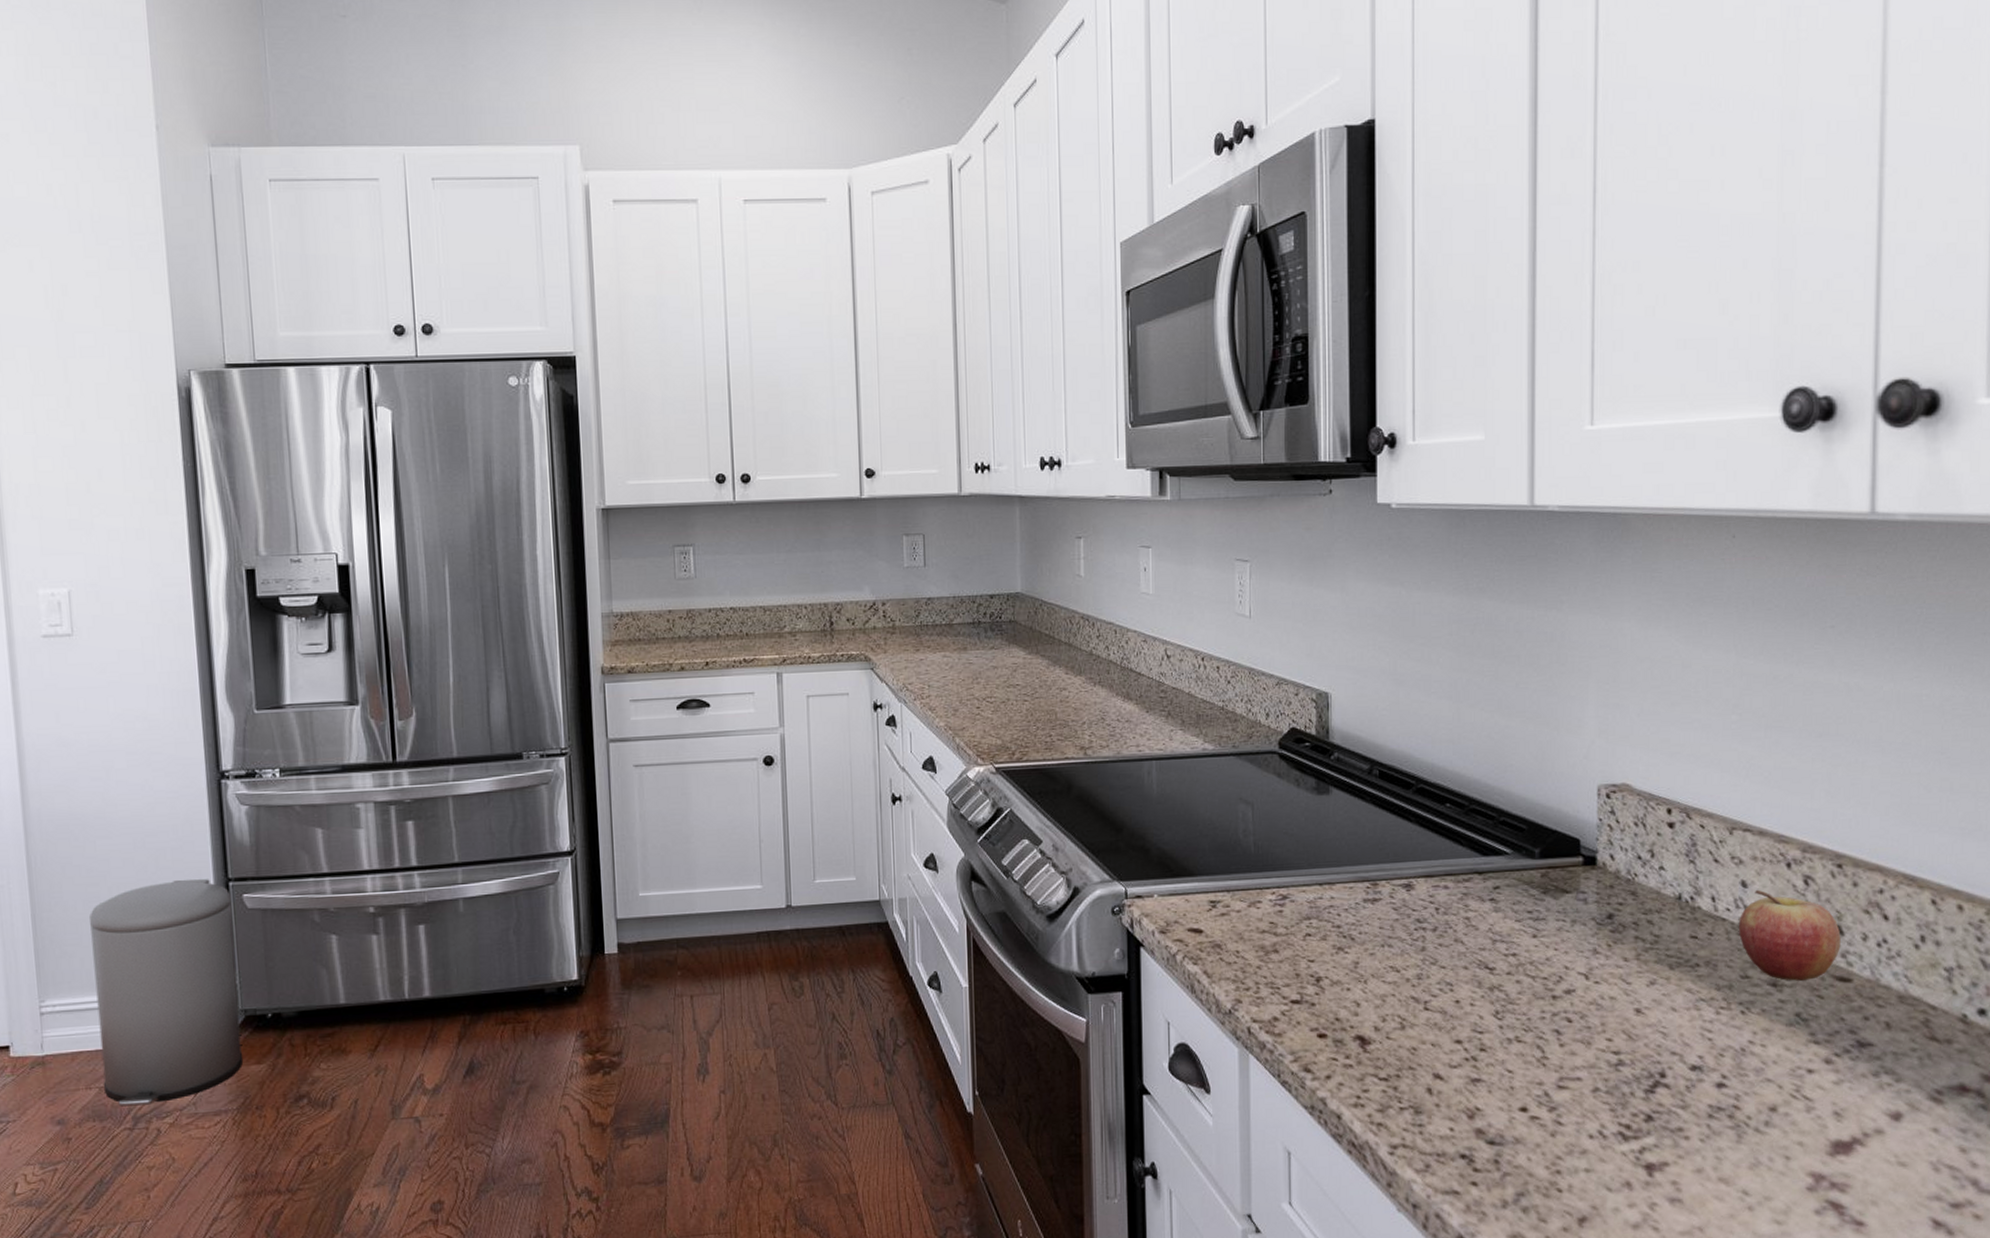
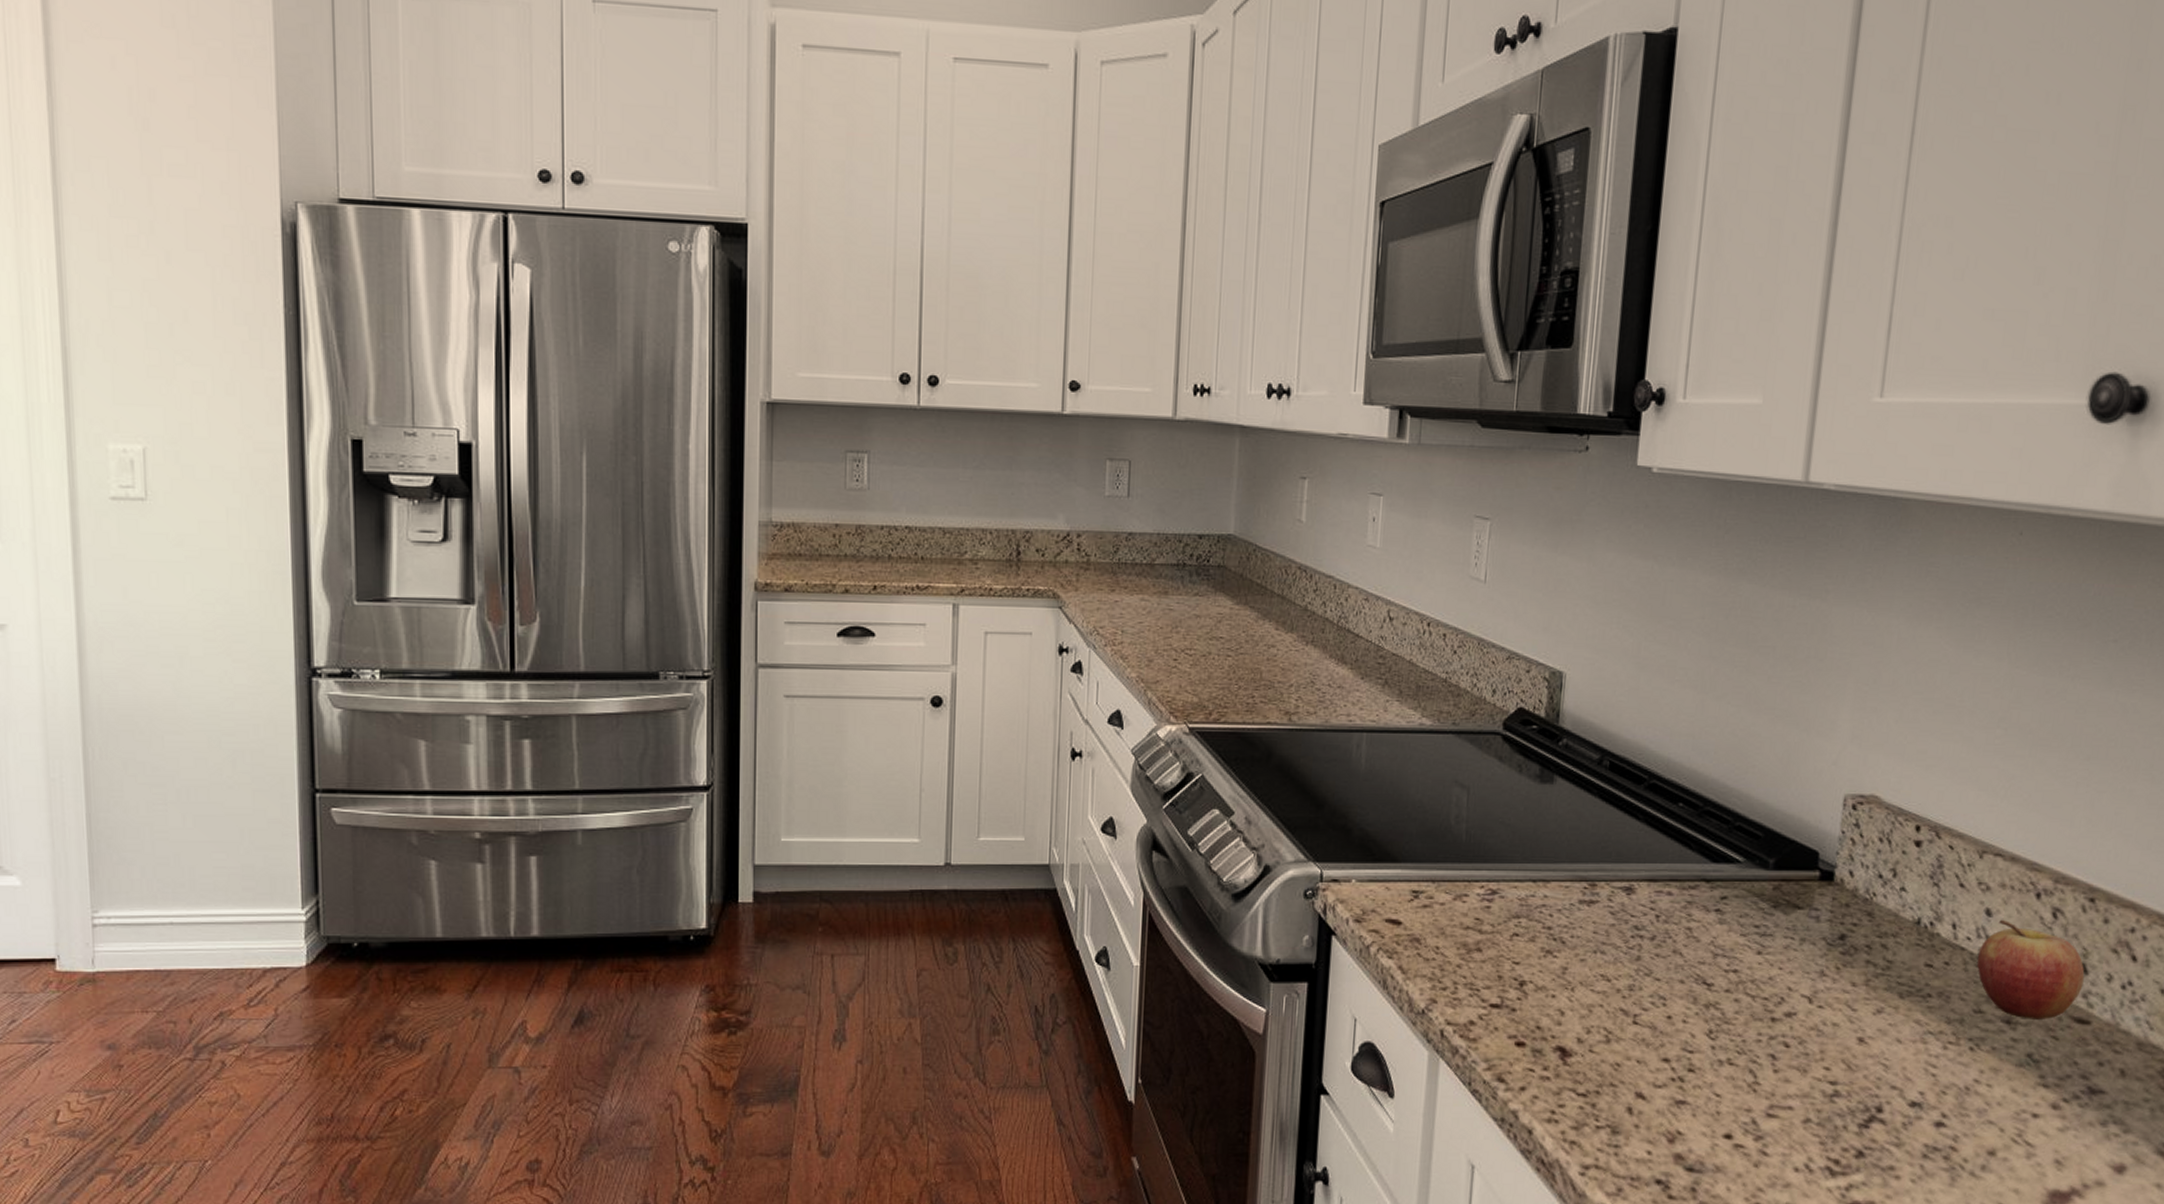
pedal bin: present [89,879,243,1107] -> none [154,787,322,1034]

